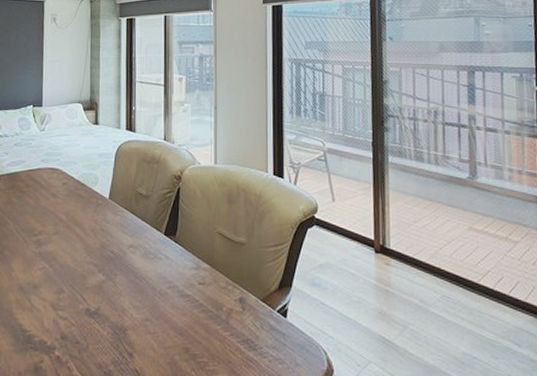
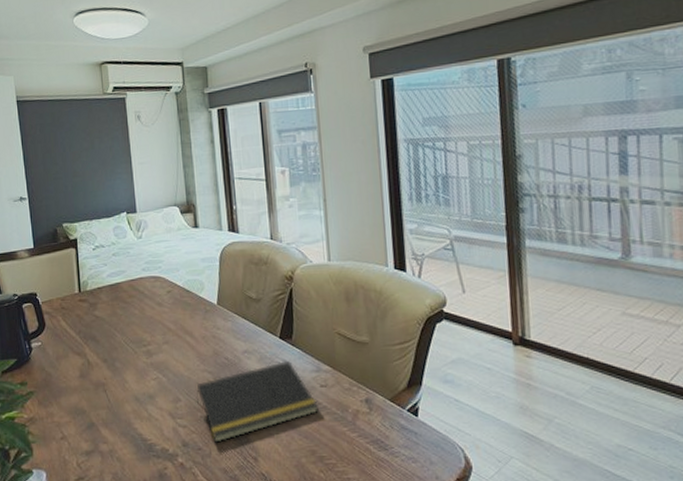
notepad: none [79,256,196,337] -> present [196,360,320,443]

